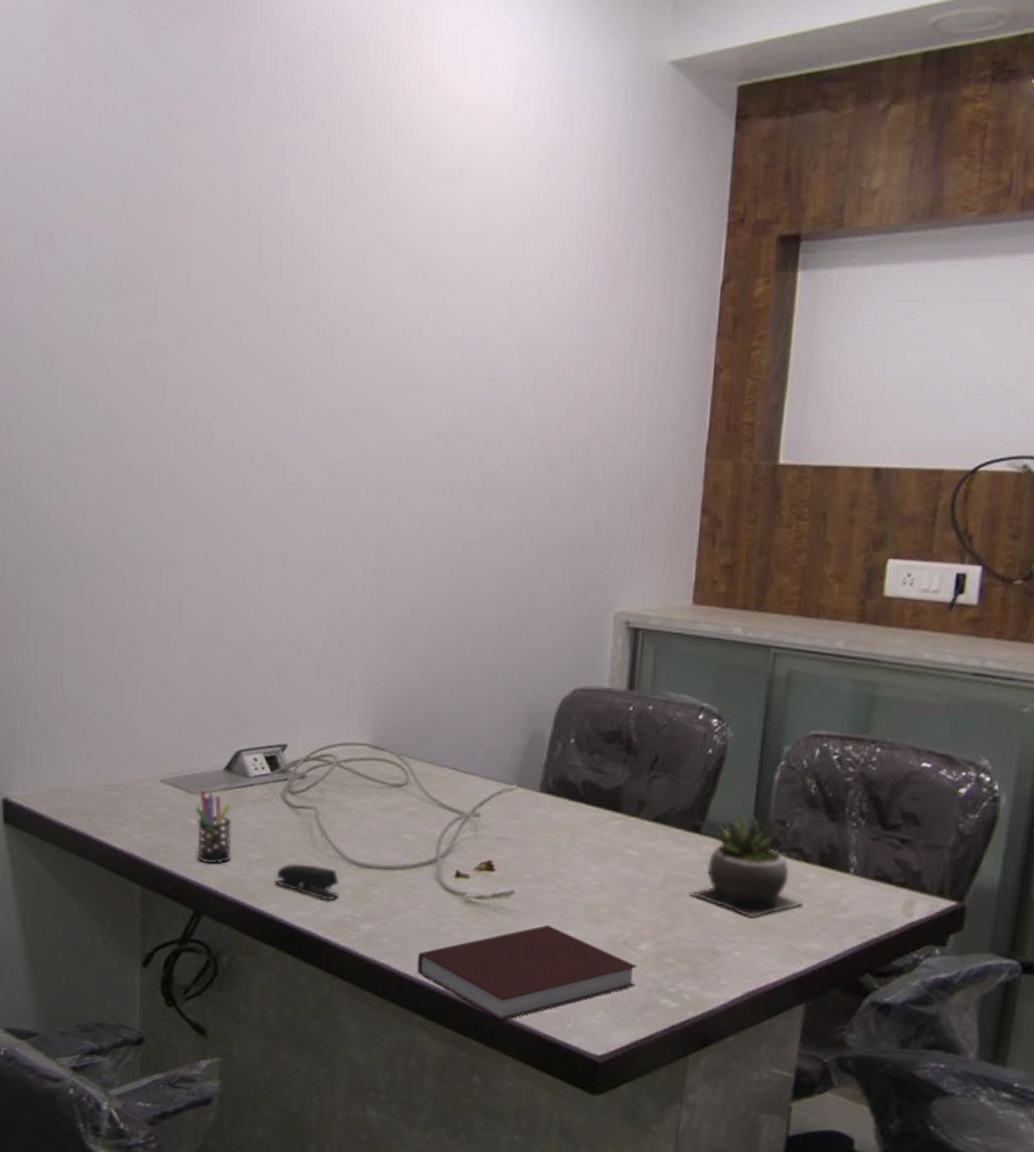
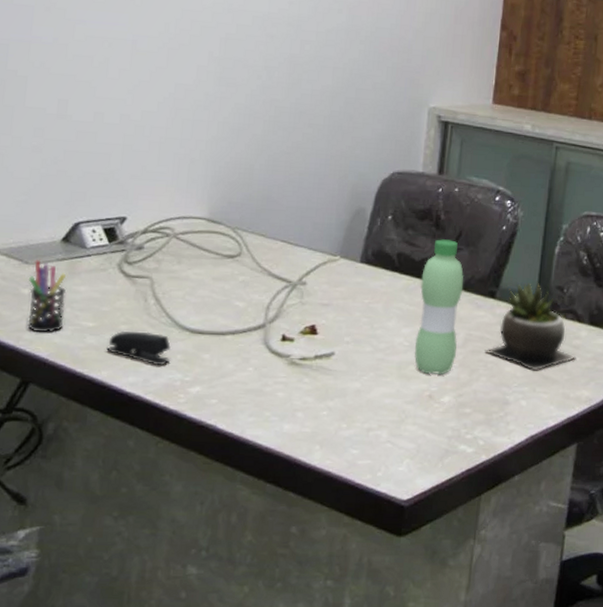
notebook: present [417,924,637,1022] -> none [242,382,440,474]
water bottle: none [605,765,663,920] -> present [414,239,465,375]

